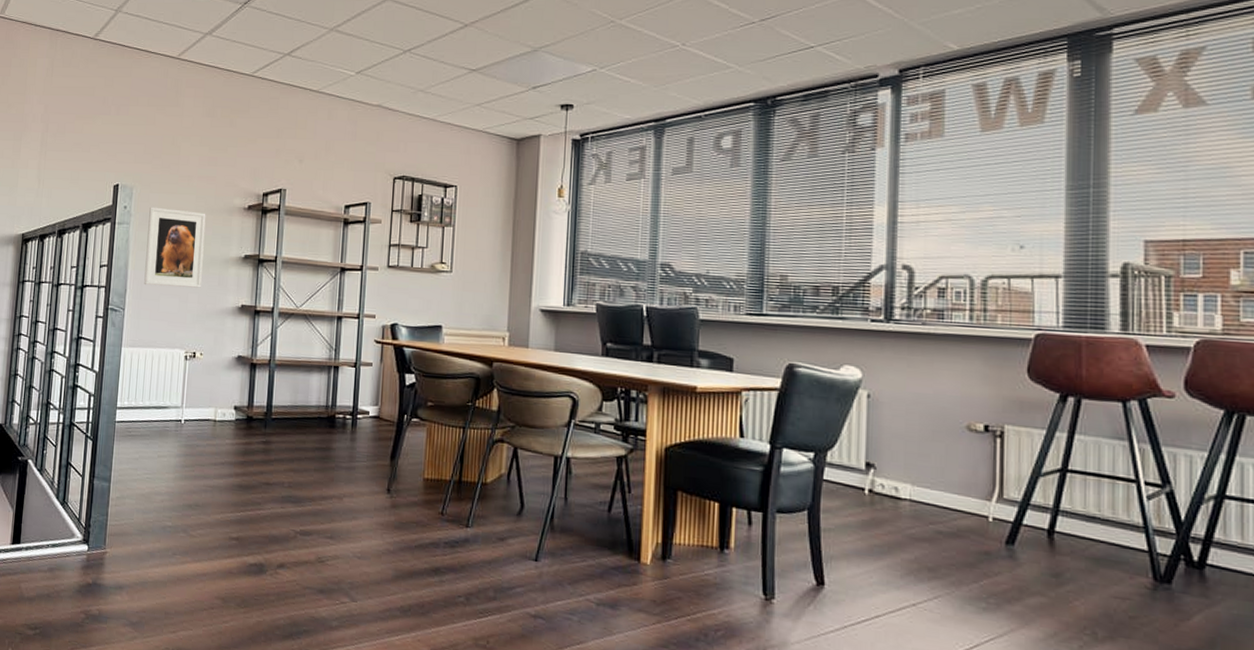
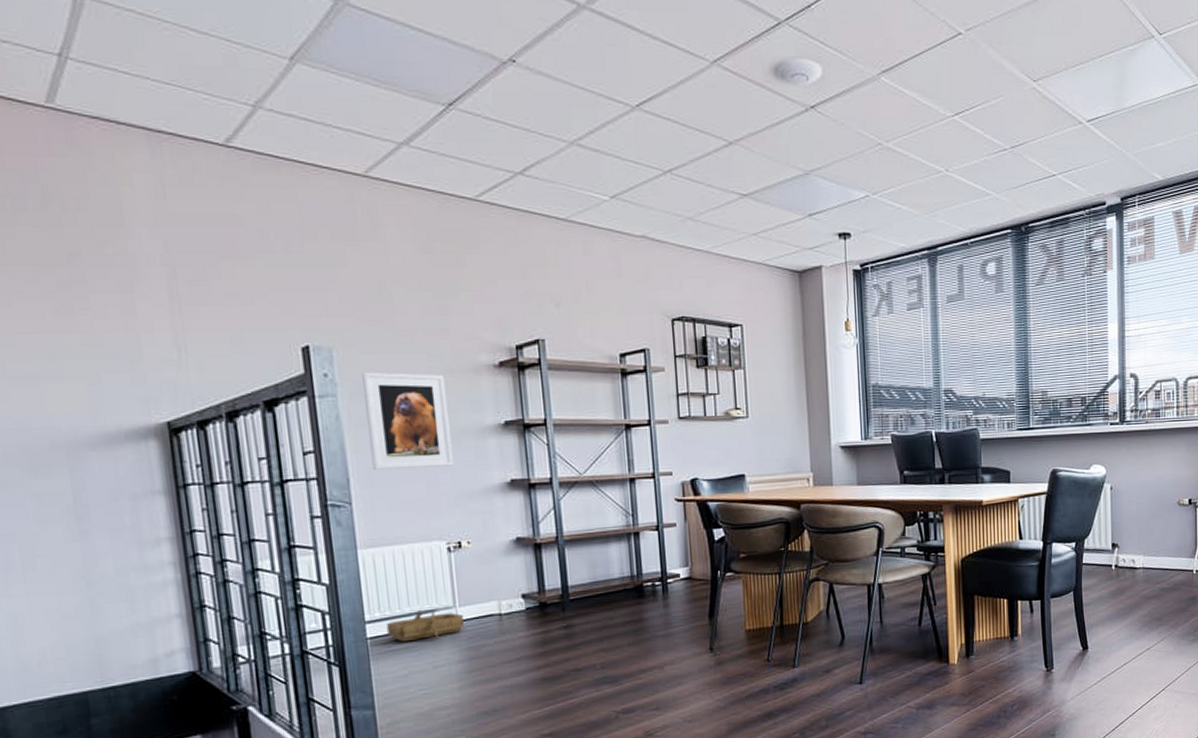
wooden boat: none [130,404,187,433] -> present [386,609,464,642]

